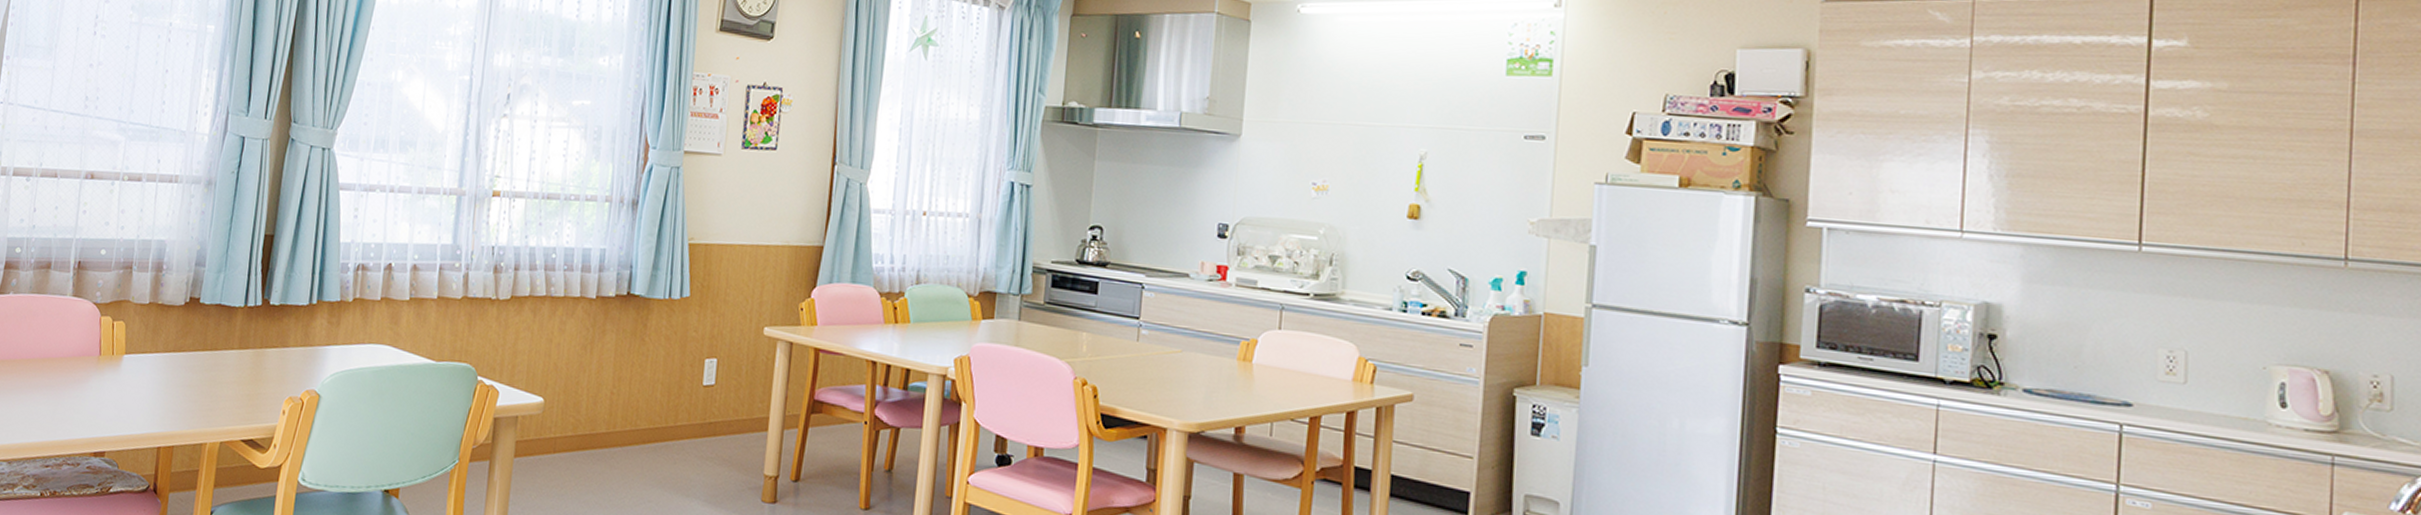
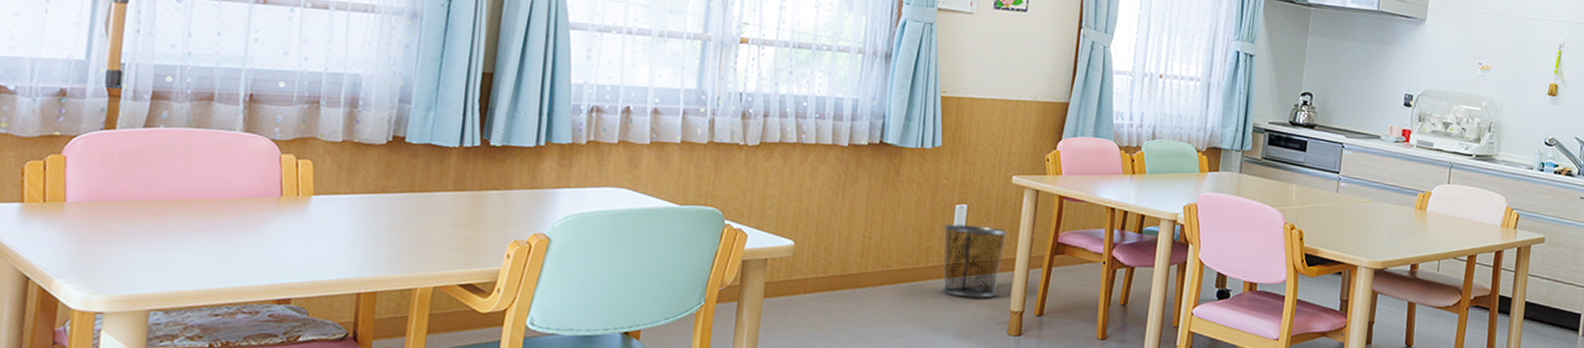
waste bin: none [691,379,759,461] -> present [942,223,1007,298]

